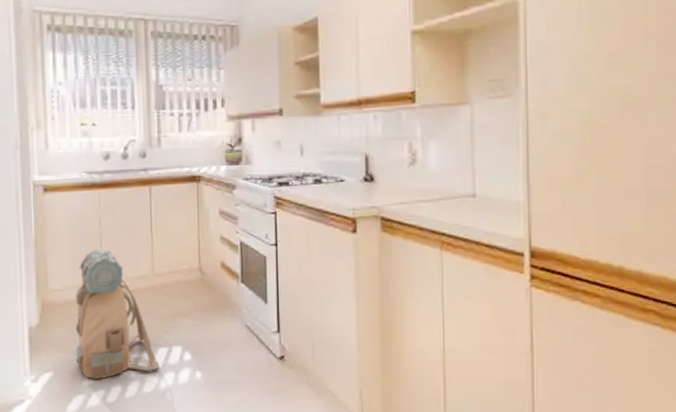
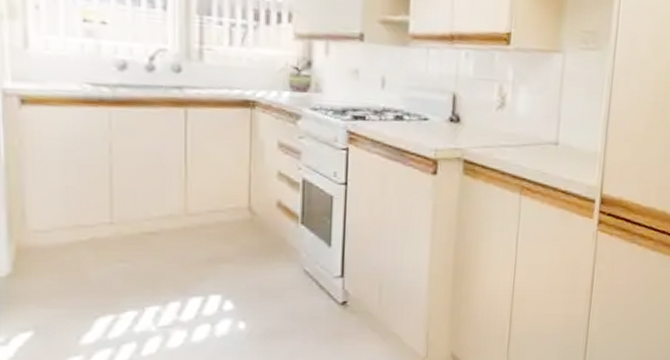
backpack: present [75,248,160,379] -> none [69,180,191,337]

